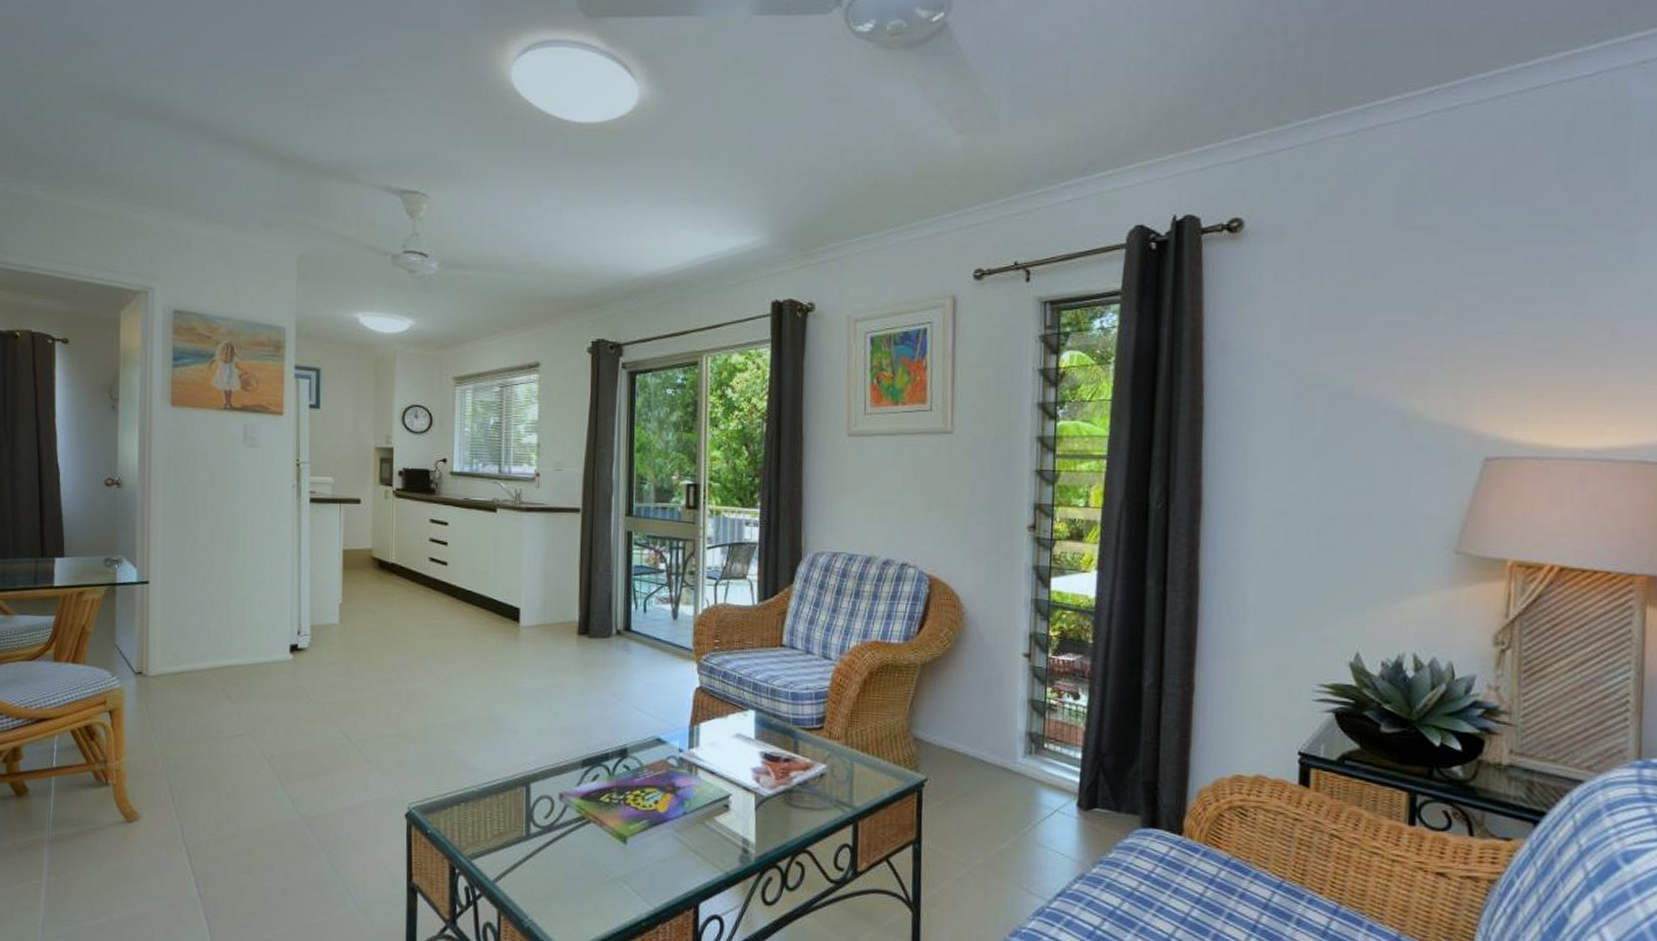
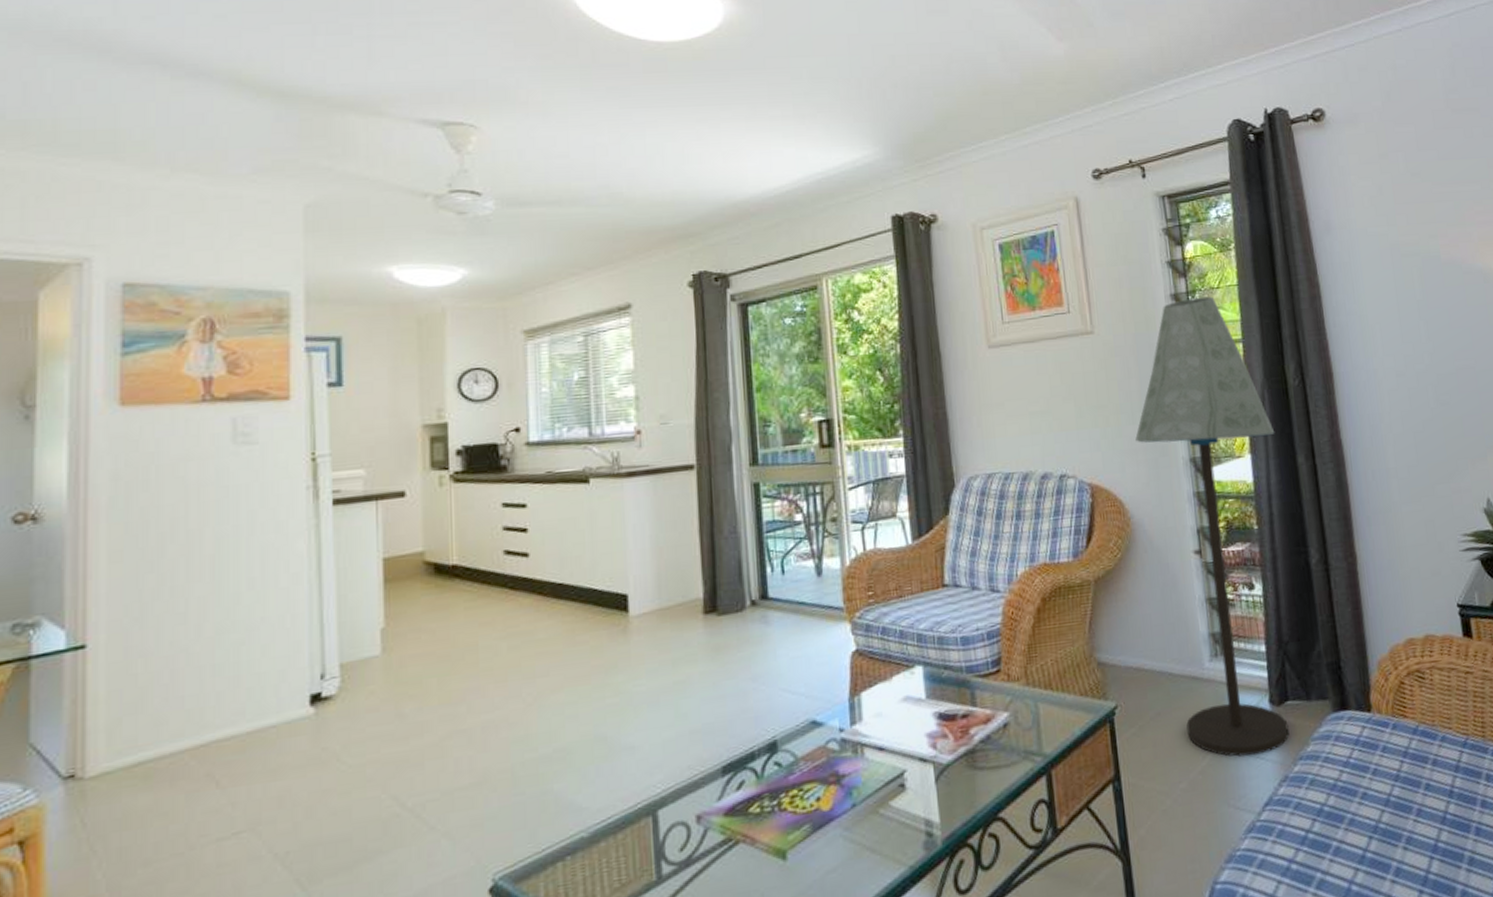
floor lamp: none [980,408,1127,850] -> present [1135,296,1289,757]

